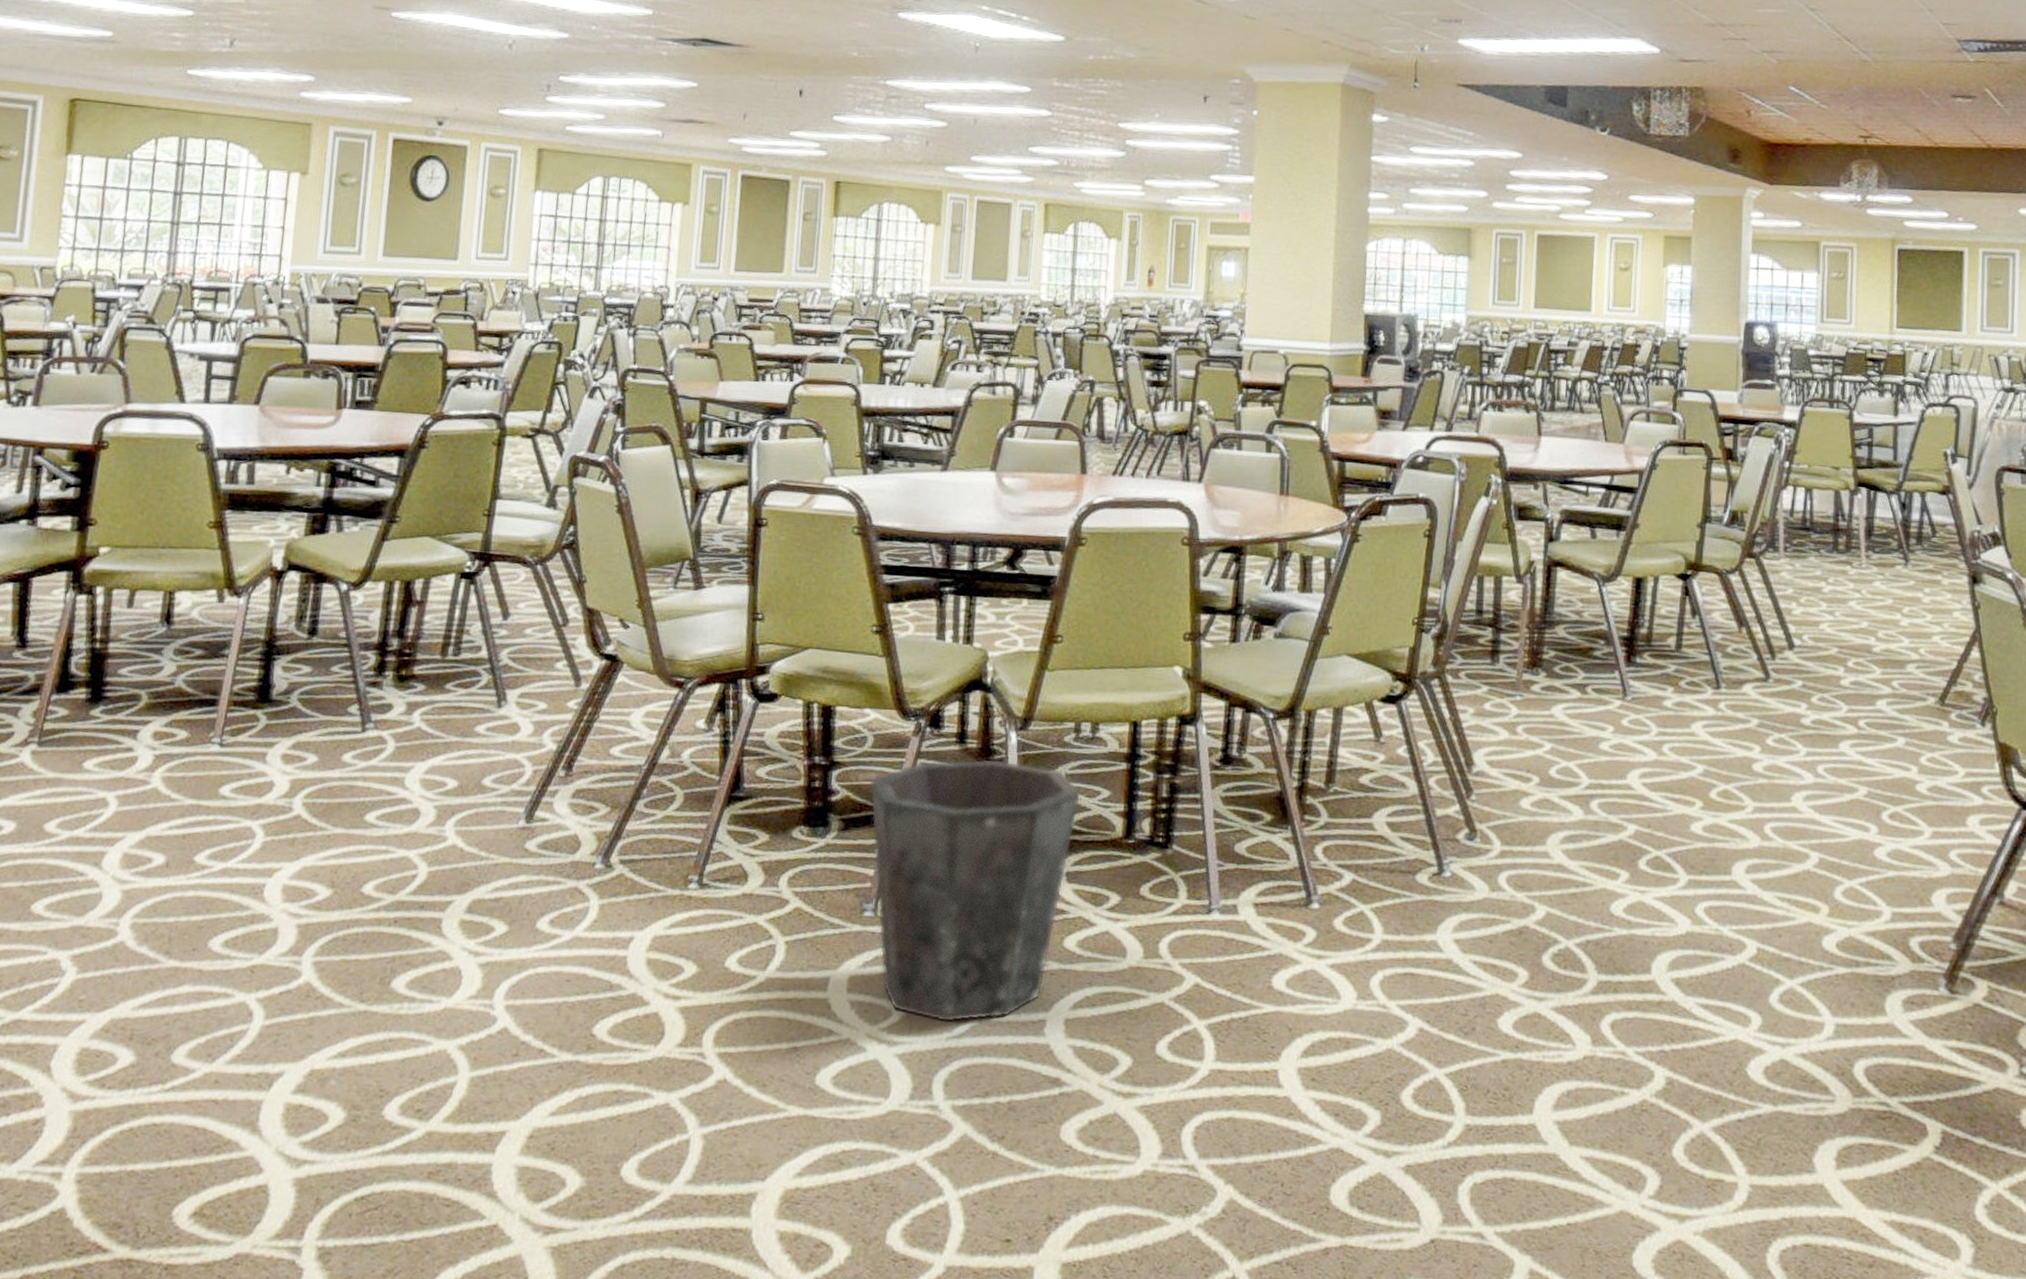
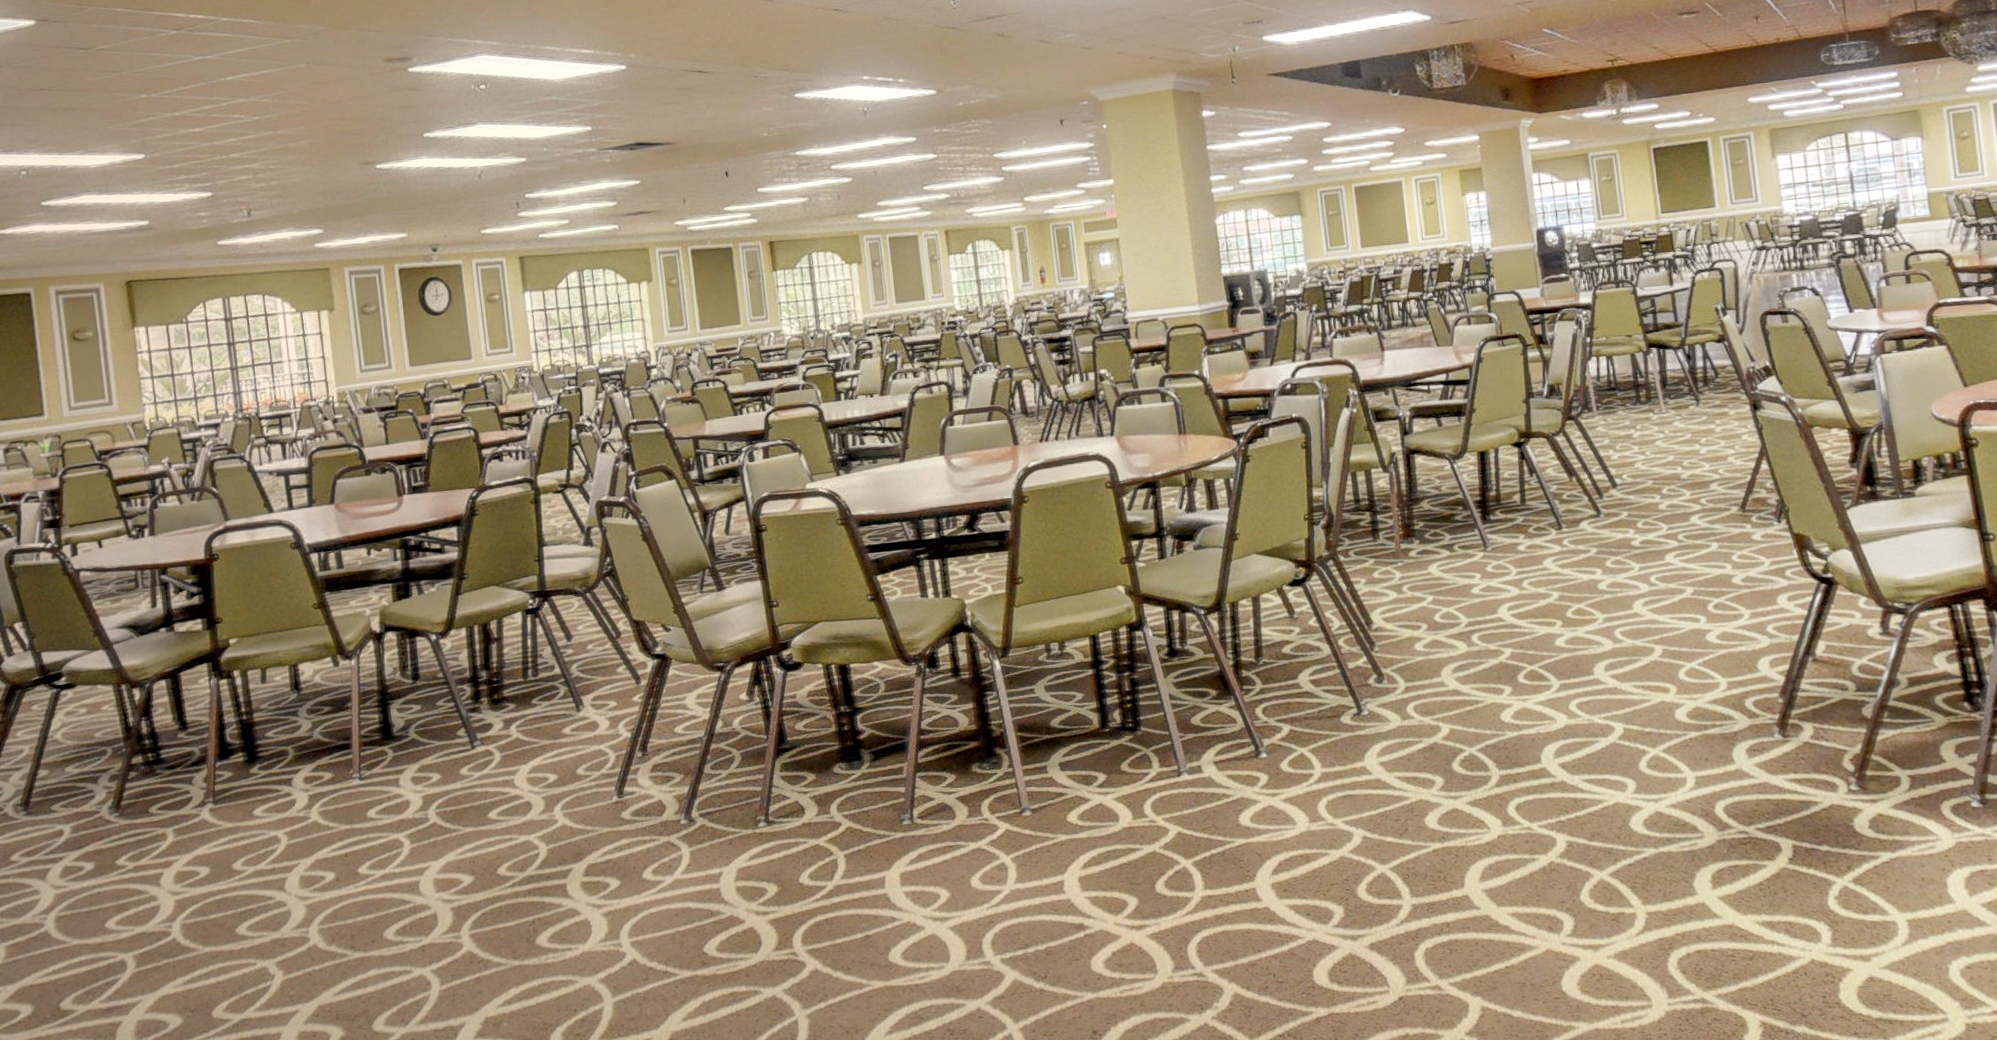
waste bin: present [869,758,1082,1023] -> none [888,683,1061,896]

